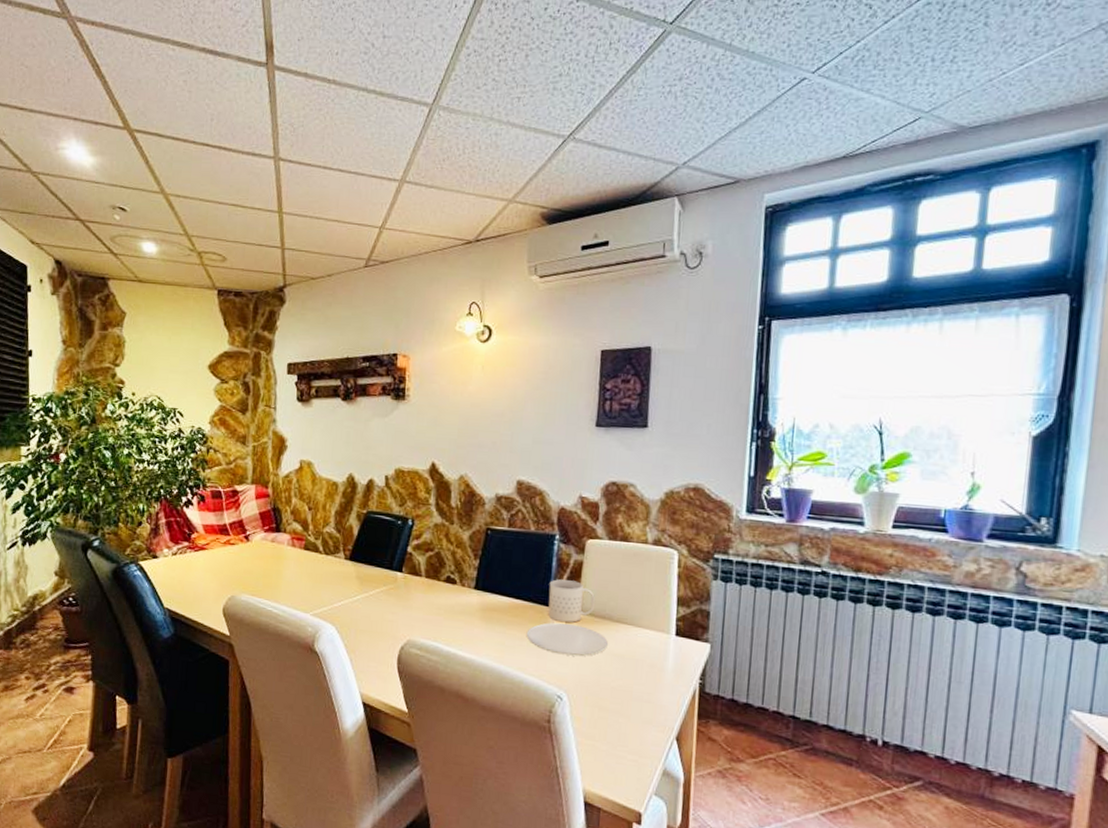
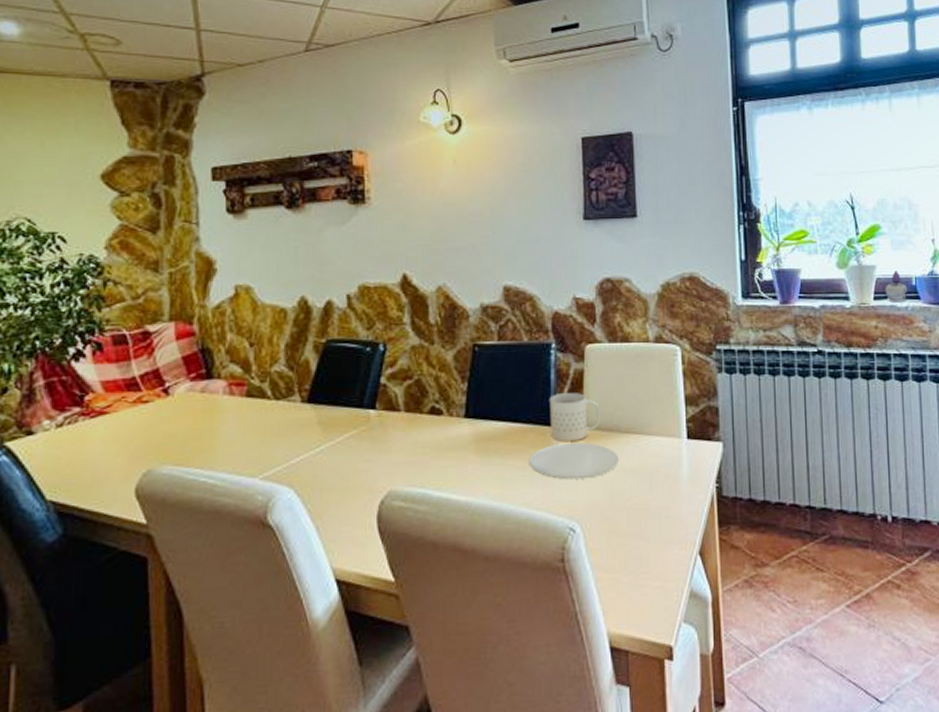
decorative figurine: none [906,501,934,534] -> present [885,270,908,303]

